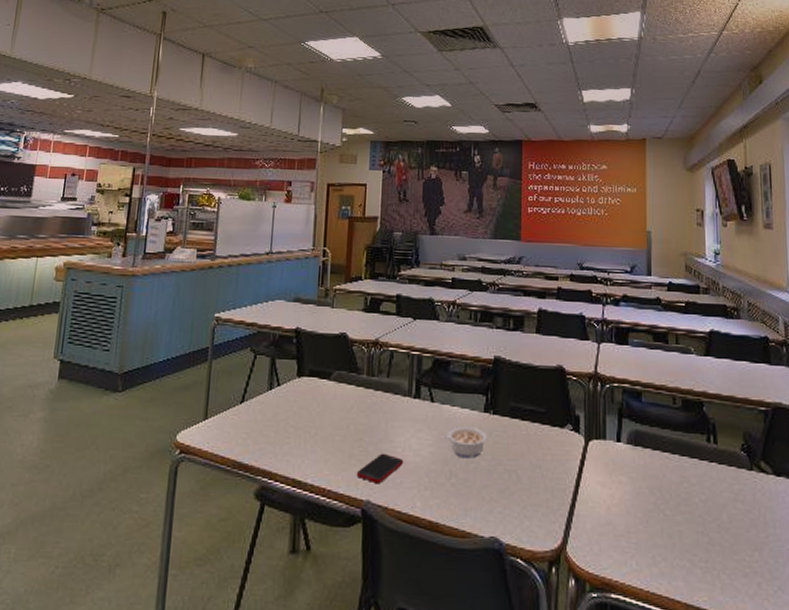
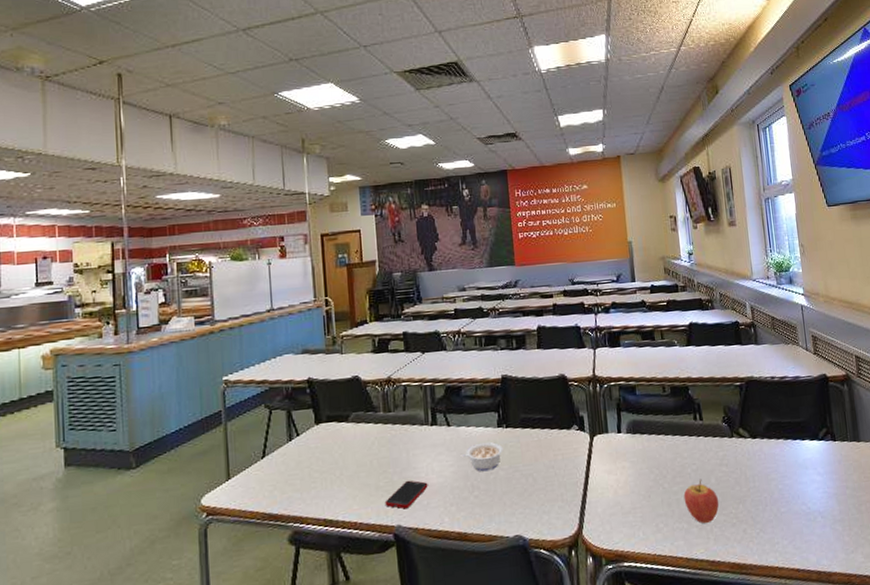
fruit: none [688,512,730,566] -> present [683,478,719,523]

